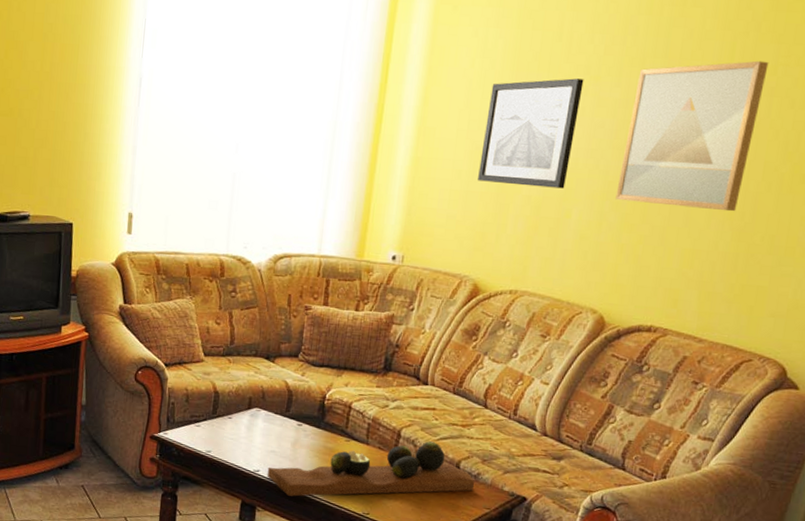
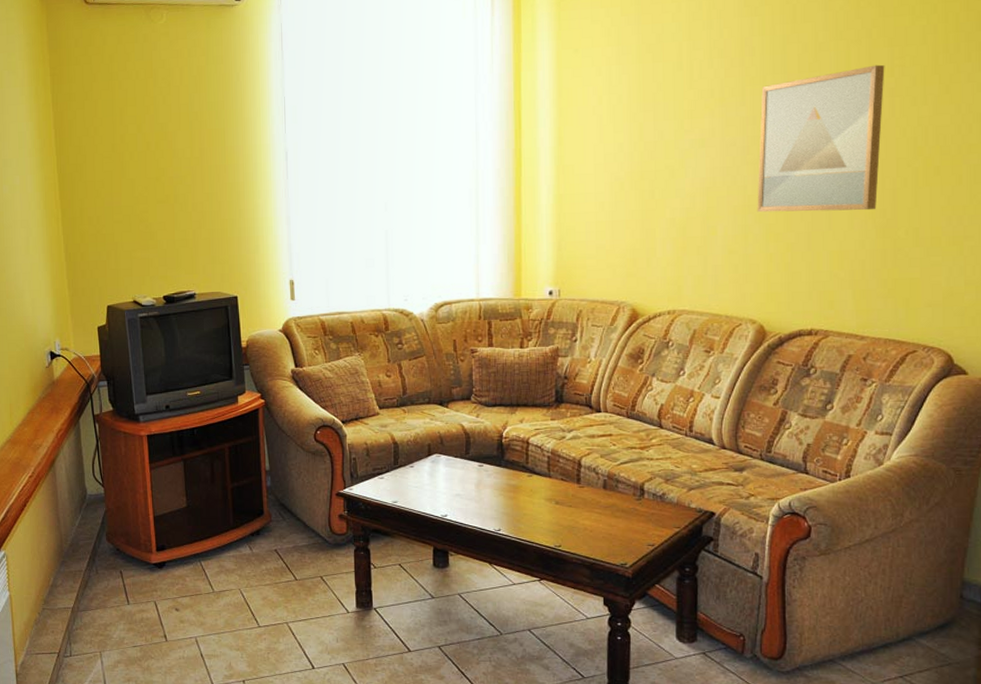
decorative tray: present [267,440,475,497] -> none [455,466,662,537]
wall art: present [478,78,584,189] -> none [621,102,710,210]

